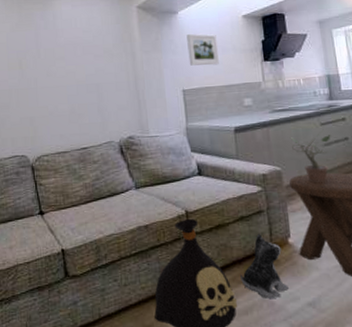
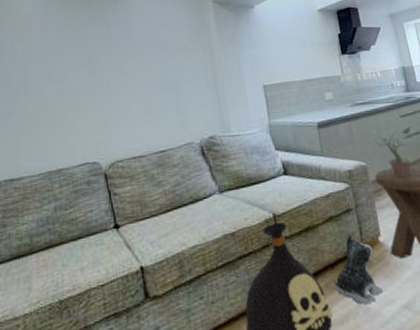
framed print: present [186,34,219,66] -> none [264,28,298,60]

